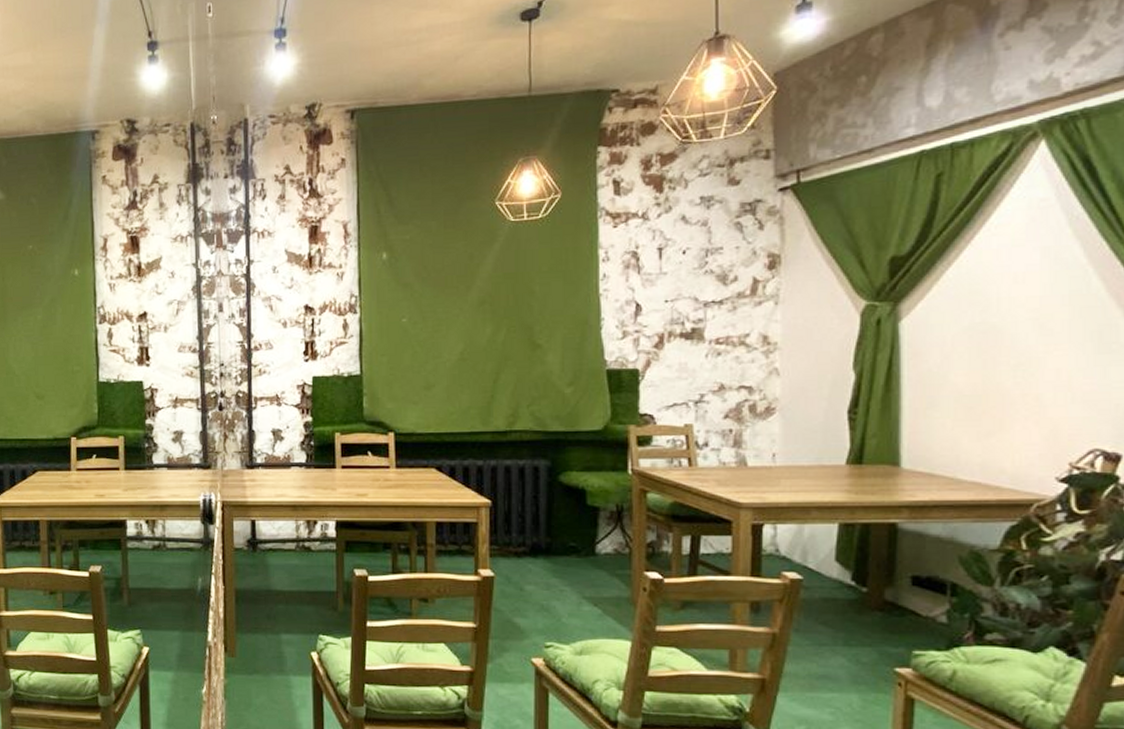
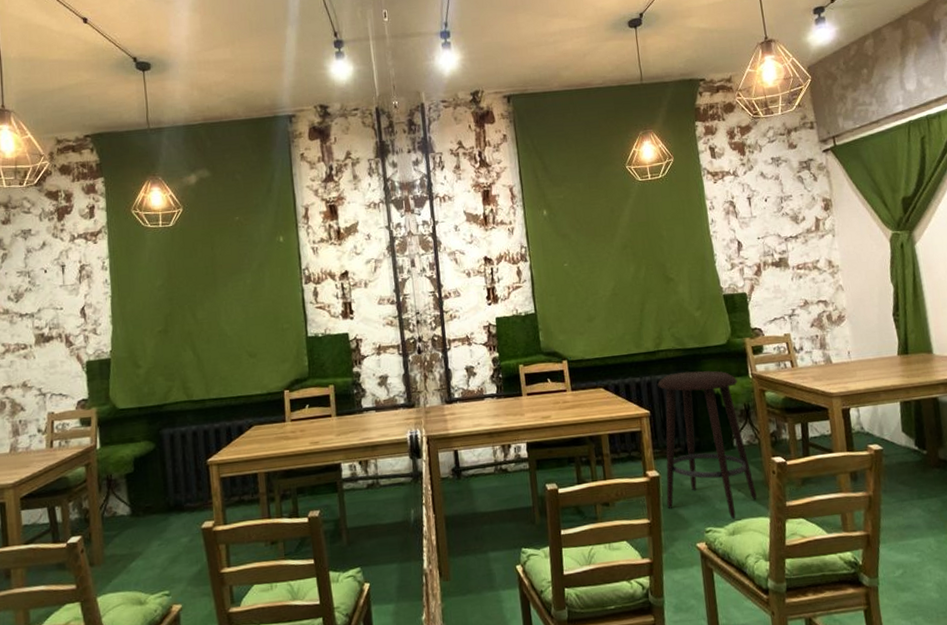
stool: none [500,459,617,638] -> present [657,370,757,520]

